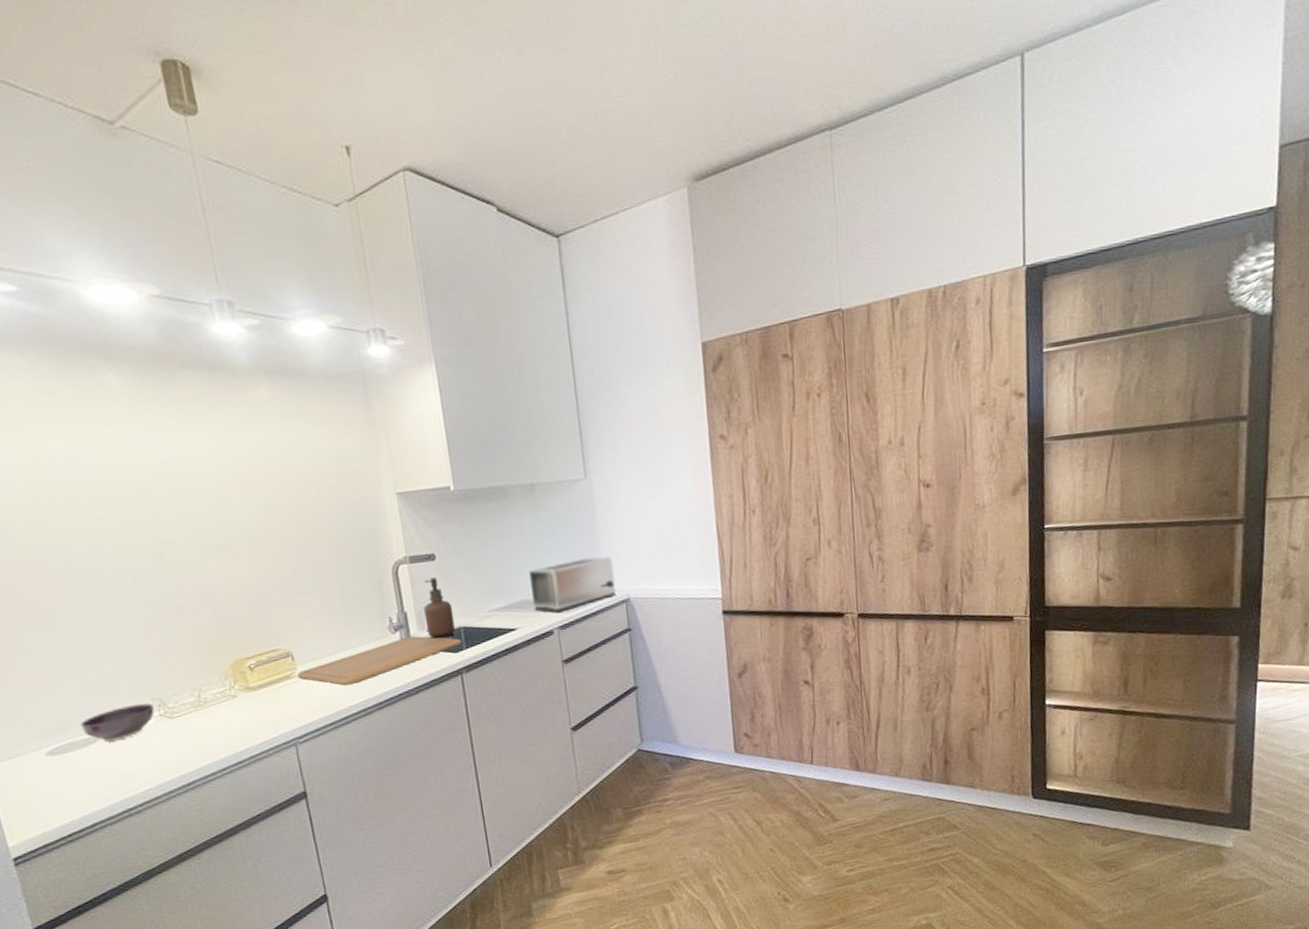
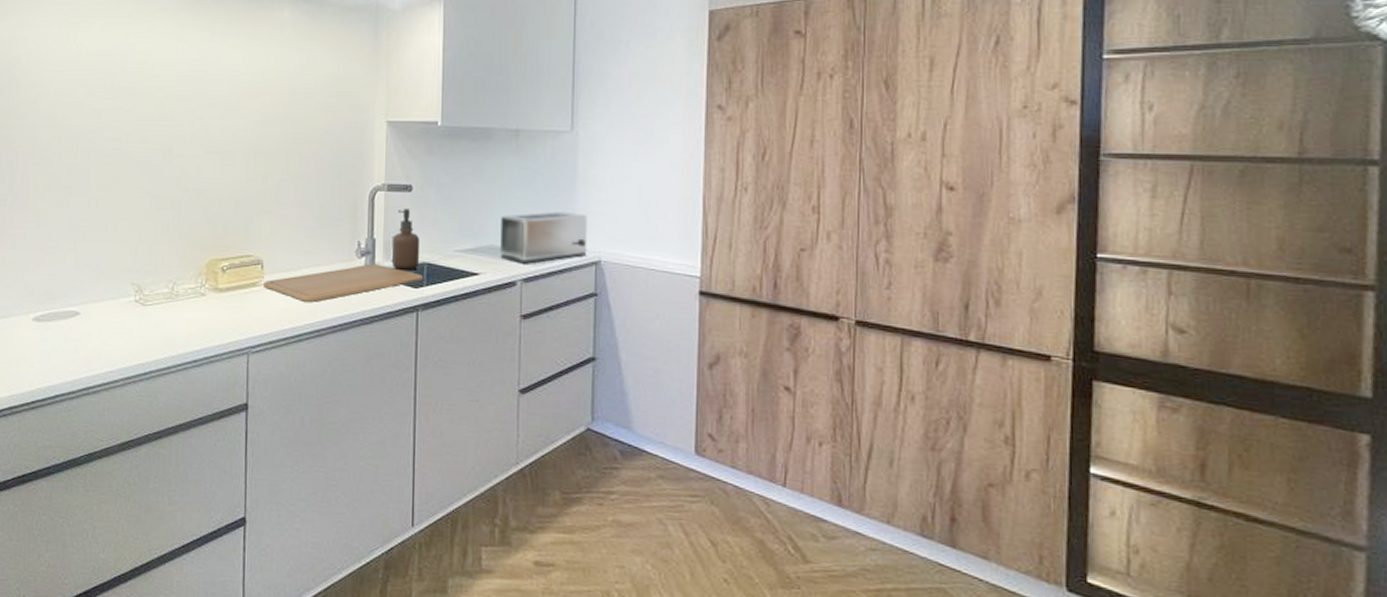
bowl: present [80,703,155,741] -> none [67,286,133,317]

